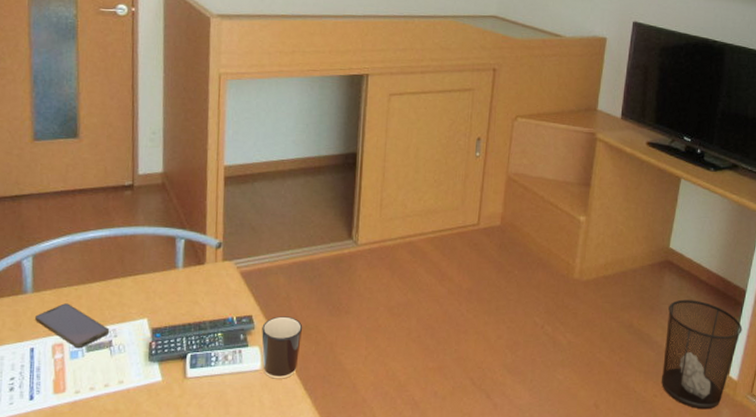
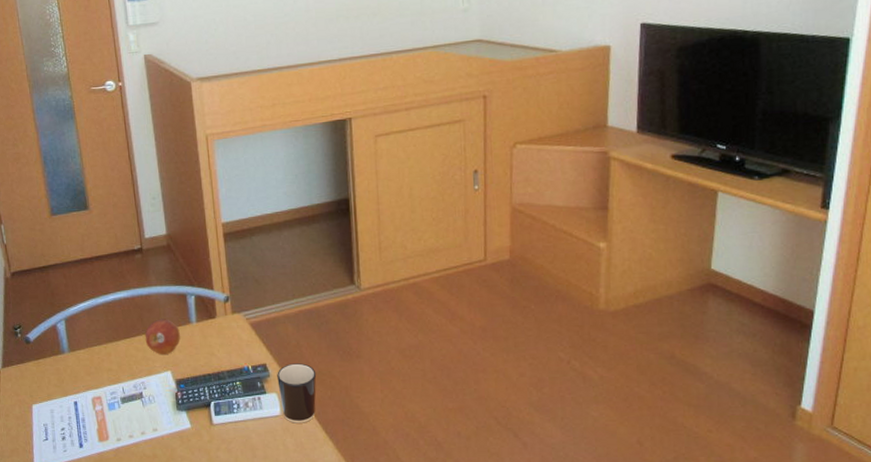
smartphone: present [35,303,110,349] -> none [74,360,140,401]
fruit: none [123,262,163,301] -> present [145,319,180,355]
waste bin: present [662,299,743,410] -> none [716,325,813,445]

